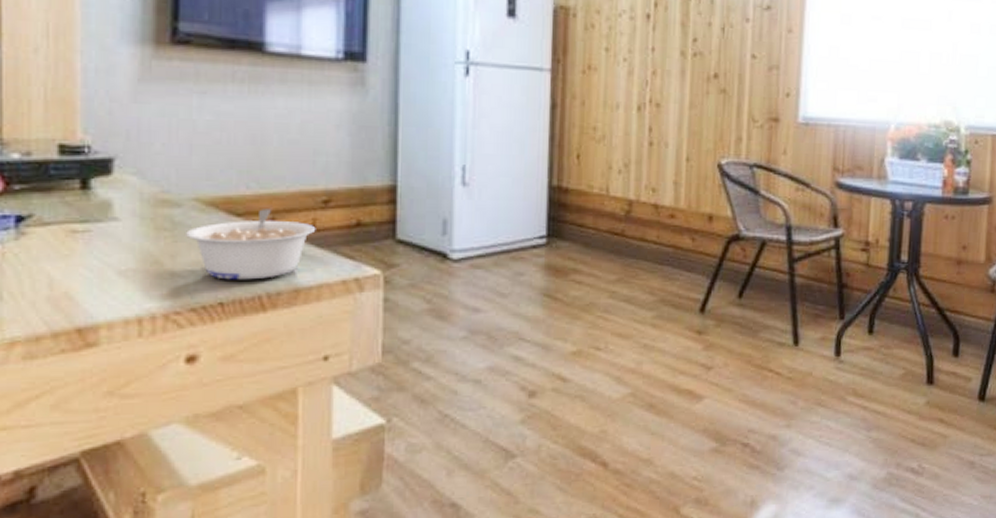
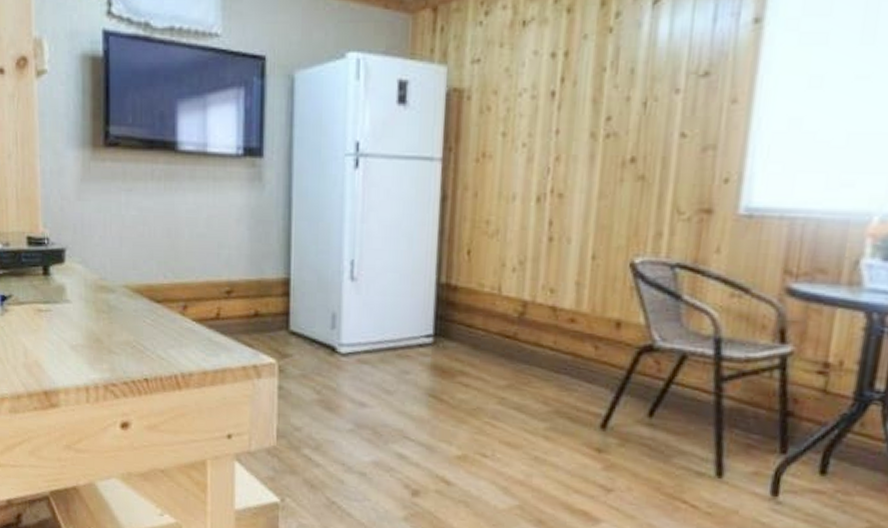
legume: present [186,209,316,280] -> none [119,297,221,361]

